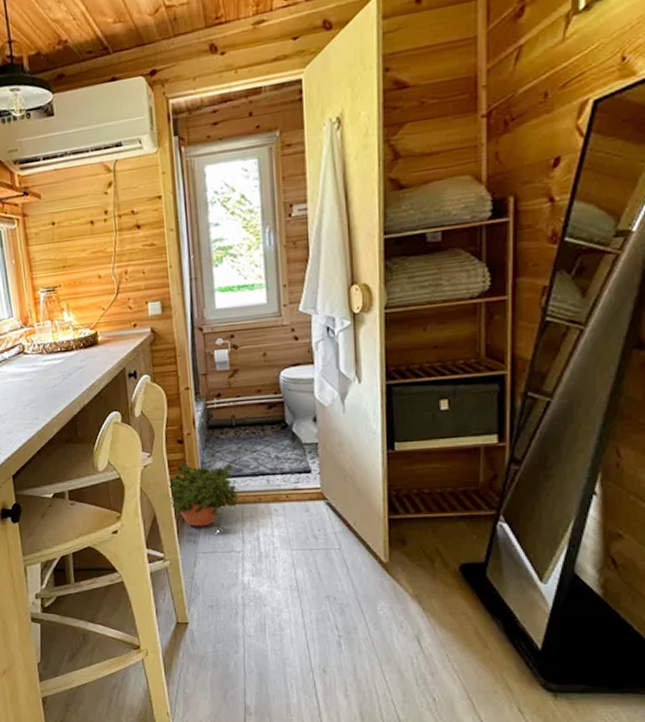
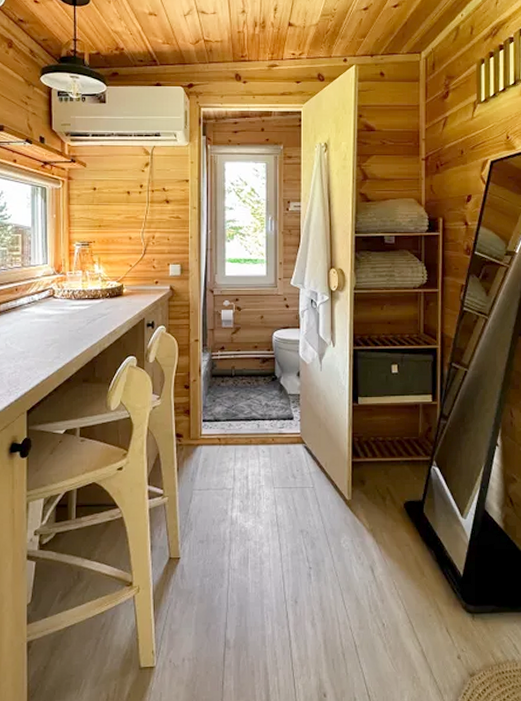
potted plant: present [168,462,239,530] -> none [173,405,233,469]

